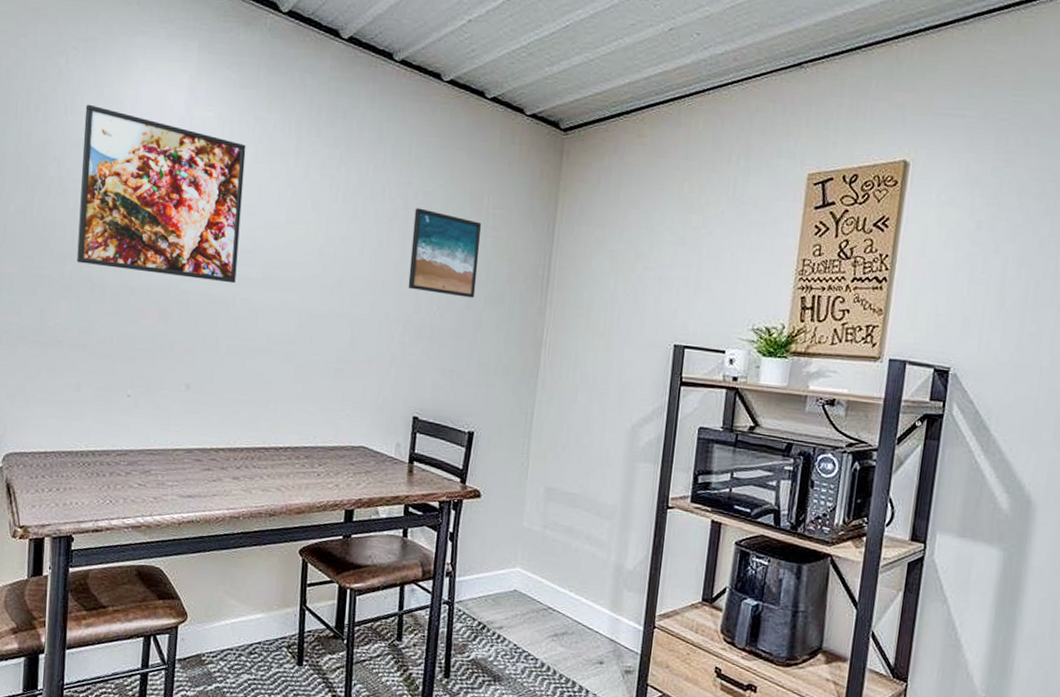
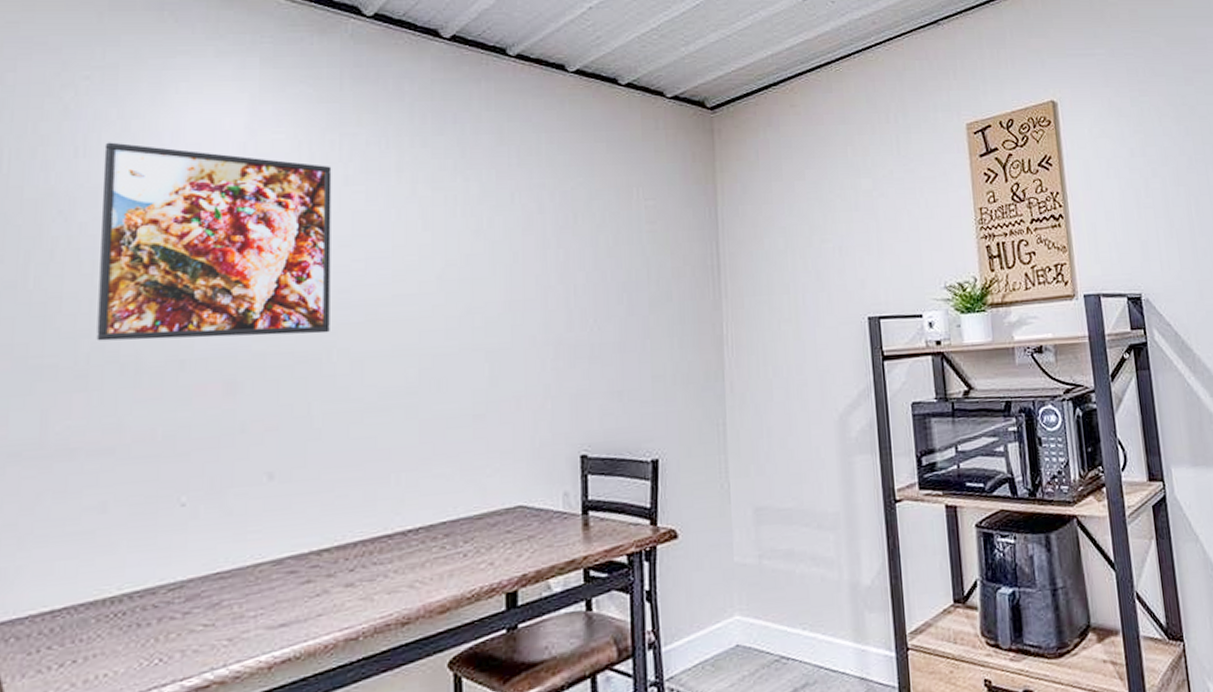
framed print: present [408,208,482,298] -> none [553,211,637,305]

